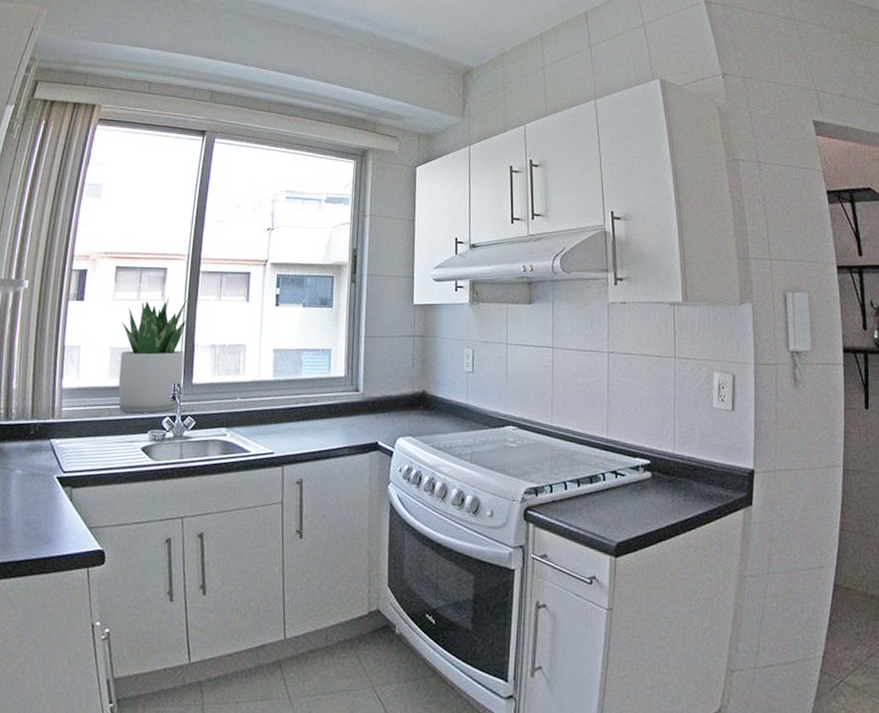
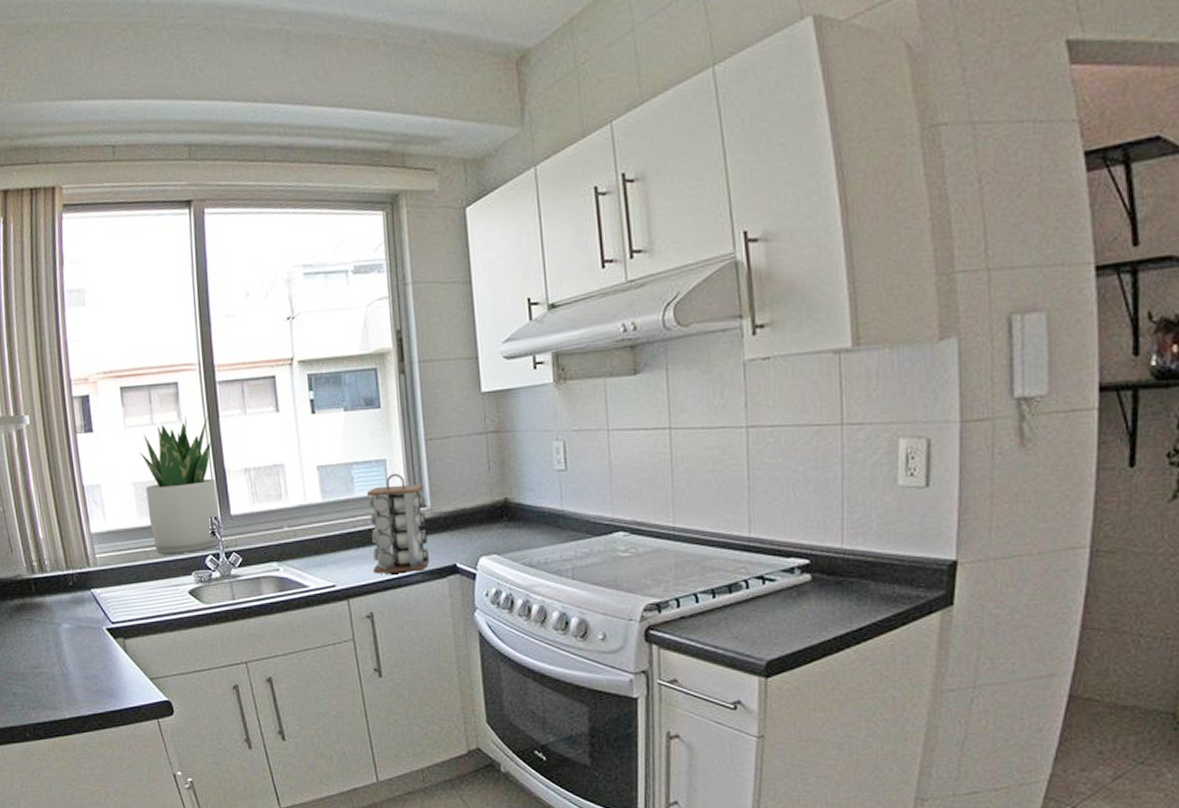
spice rack: none [308,361,359,447] -> present [366,473,429,575]

